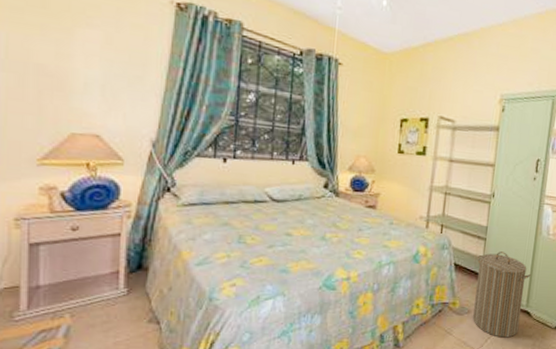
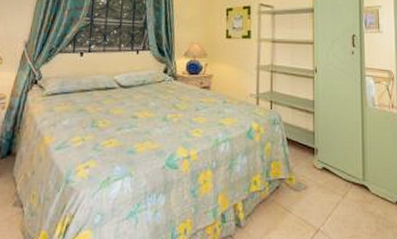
laundry hamper: present [473,251,531,338] -> none [308,124,363,215]

